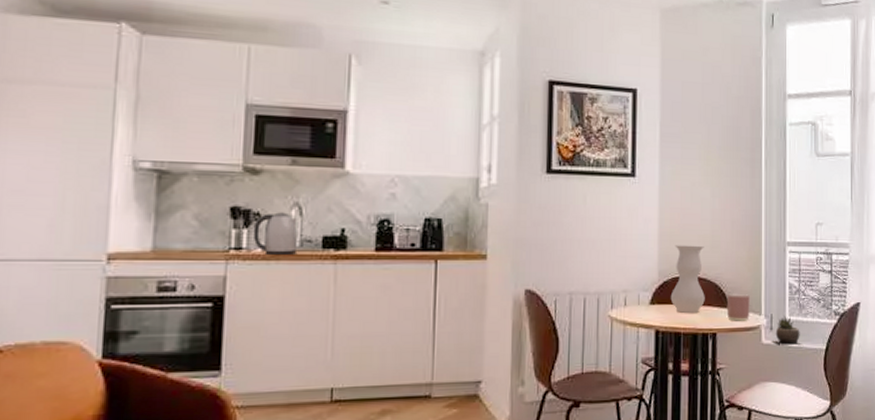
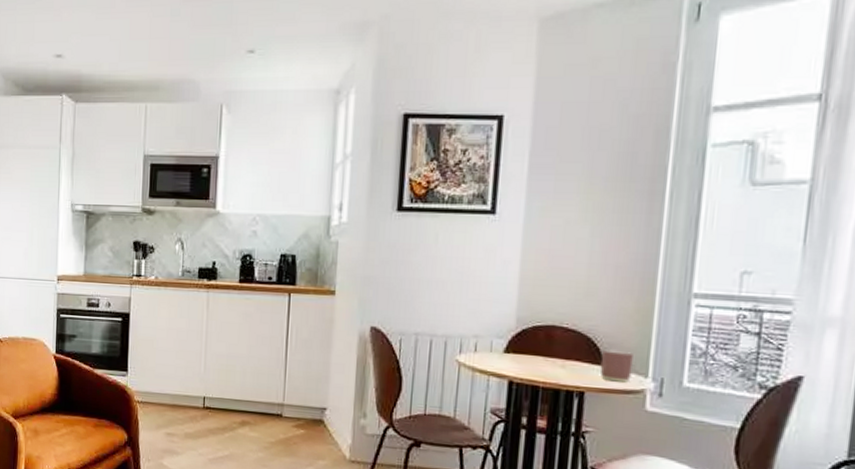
kettle: present [253,212,297,256] -> none [148,246,180,283]
vase: present [670,245,705,314] -> none [529,290,576,368]
succulent plant: present [772,316,804,346] -> none [659,382,707,420]

